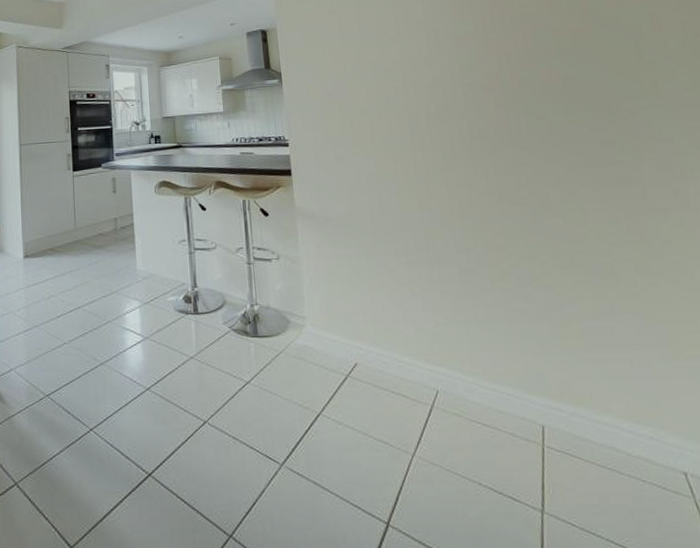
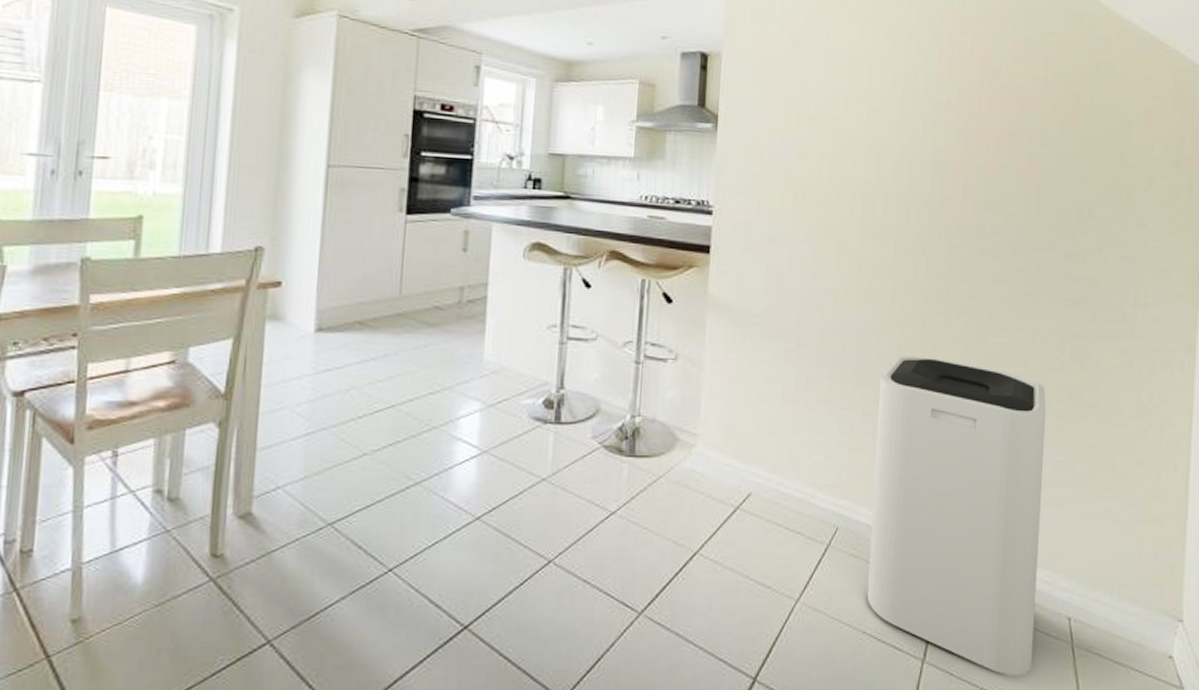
trash can: none [451,241,657,530] -> present [867,356,1047,677]

